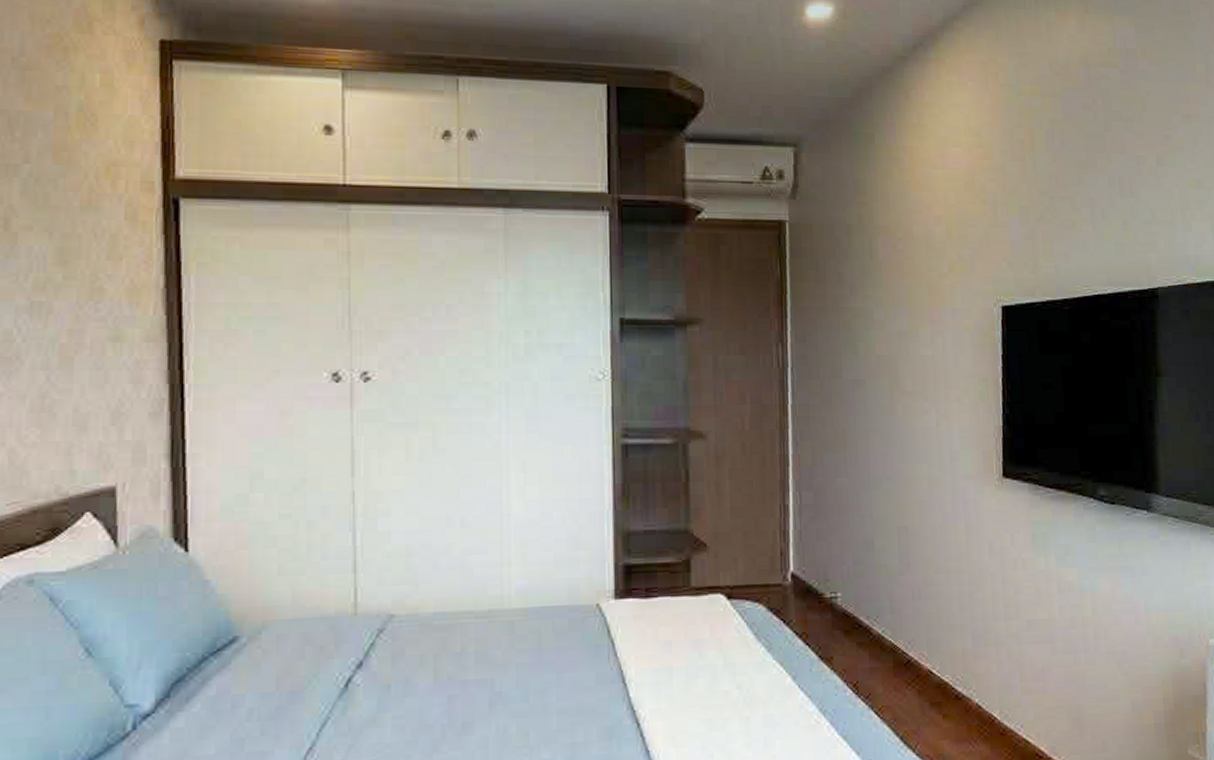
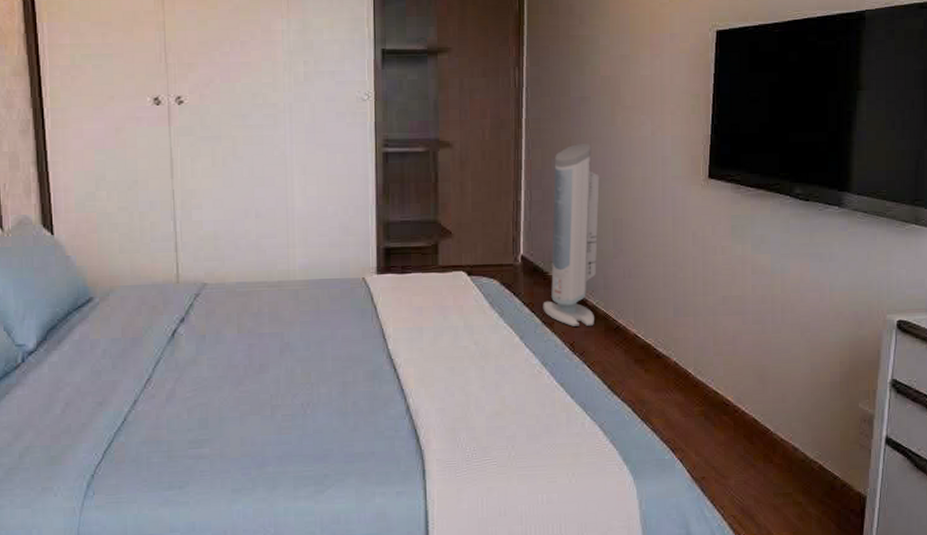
air purifier: none [818,435,881,662] -> present [543,144,600,326]

